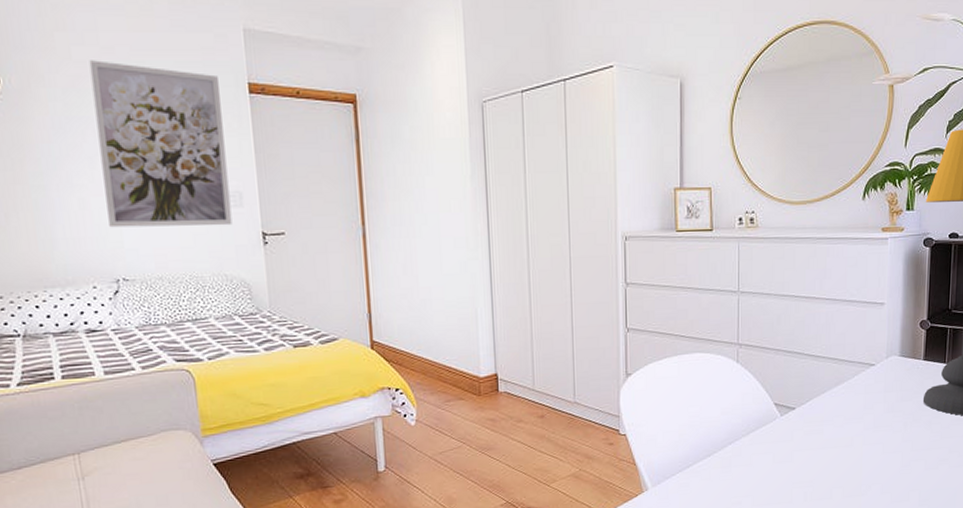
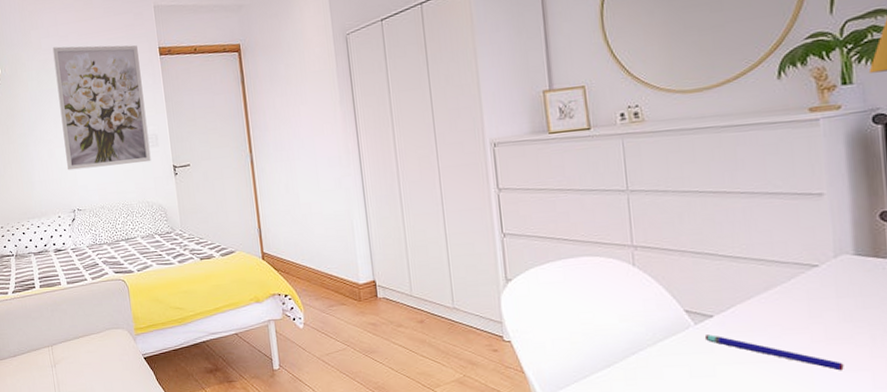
pen: none [787,425,883,453] -> present [704,335,844,371]

